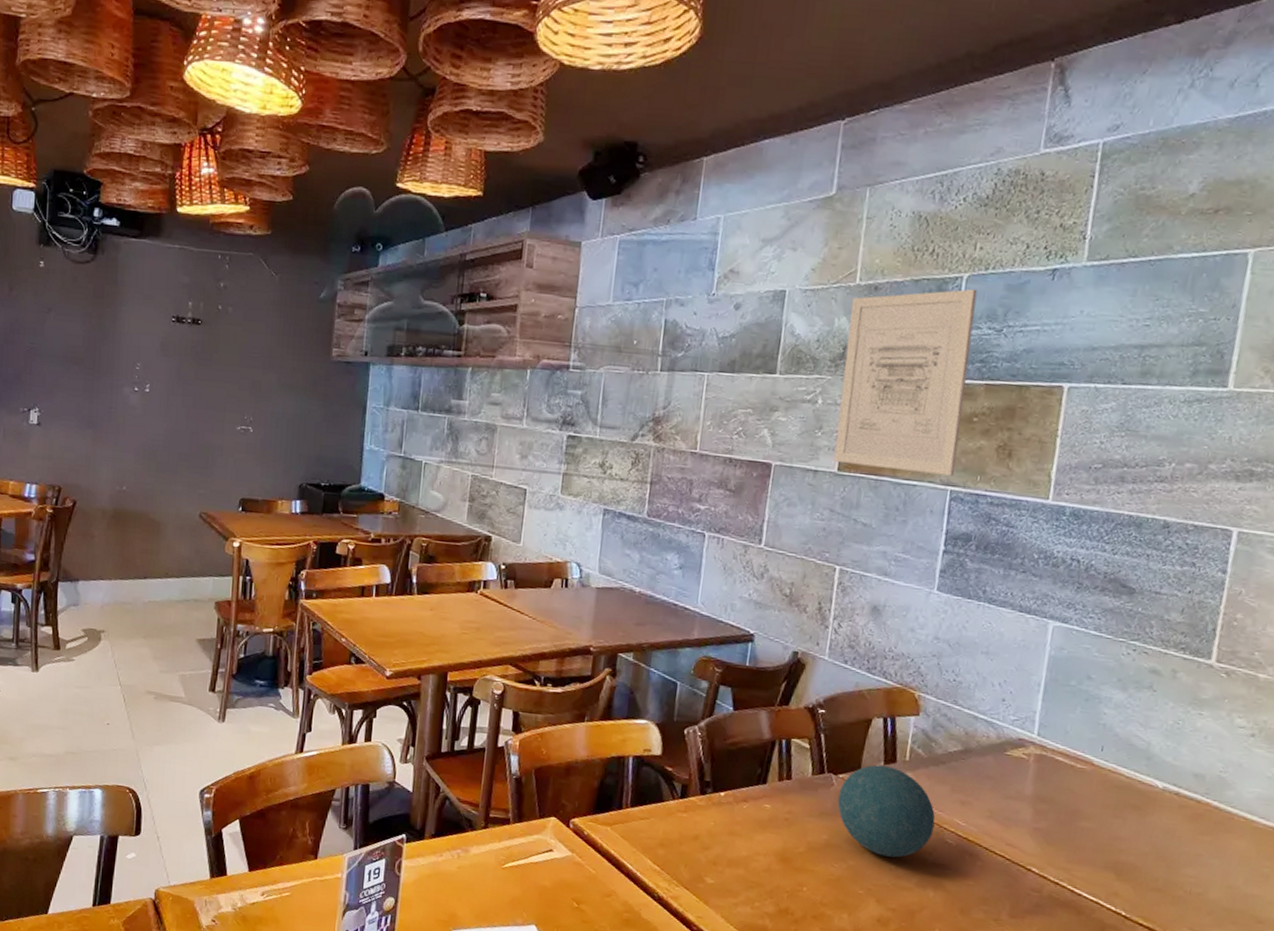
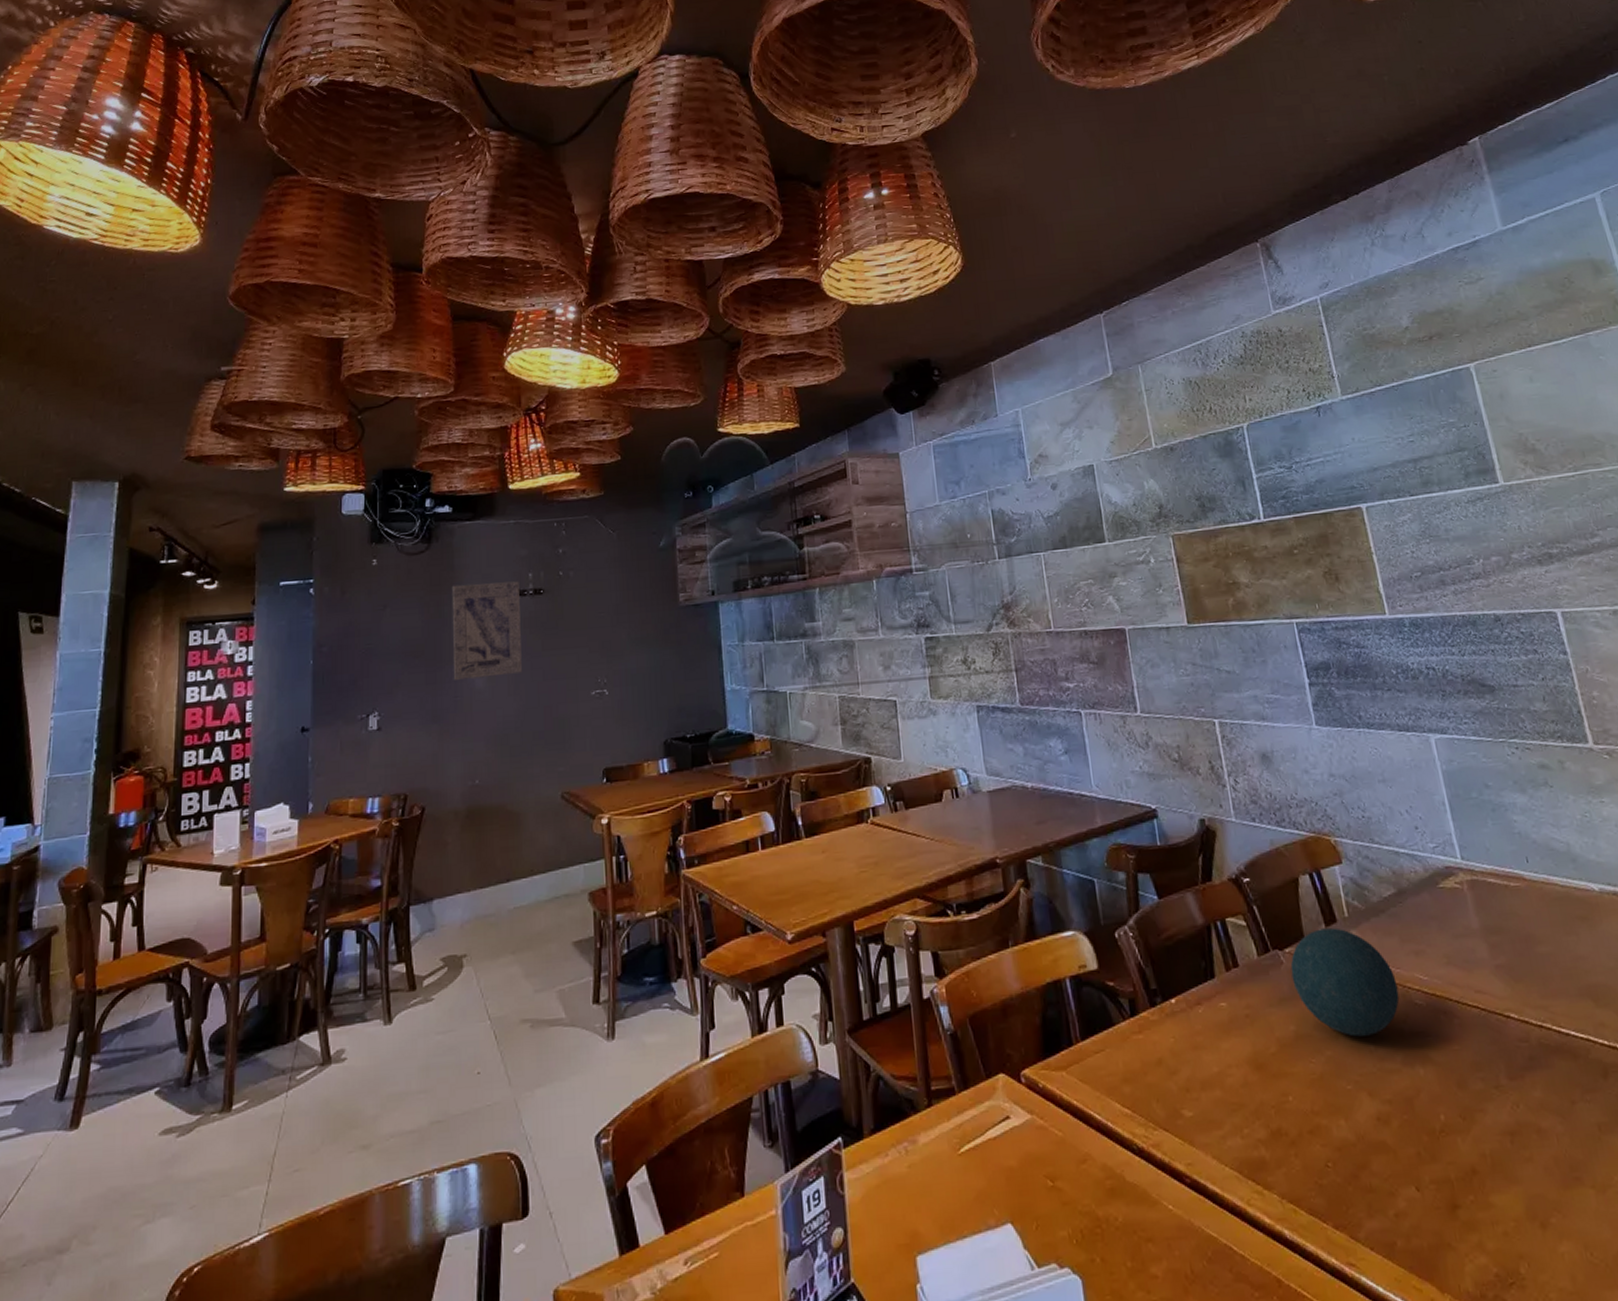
wall art: none [110,300,179,397] -> present [451,581,522,680]
wall art: present [834,288,978,476] -> none [1154,435,1295,616]

